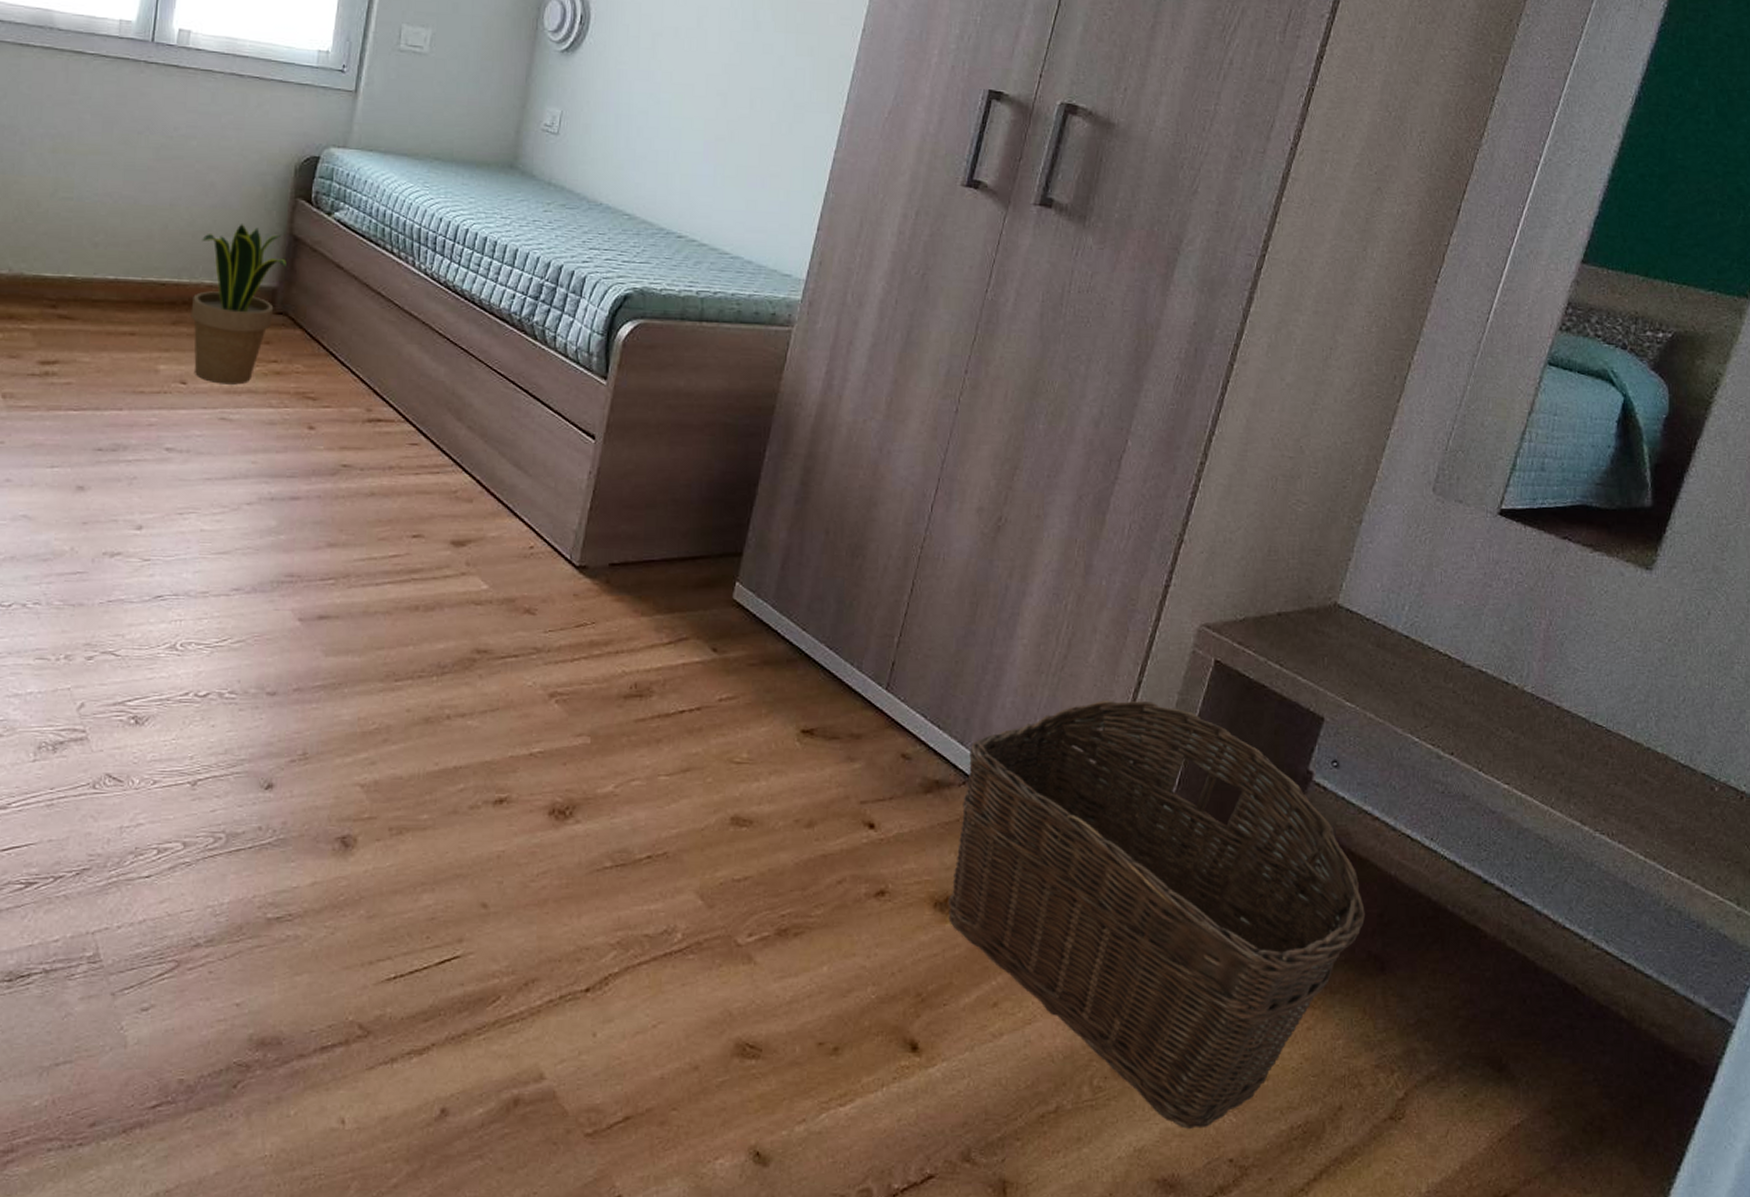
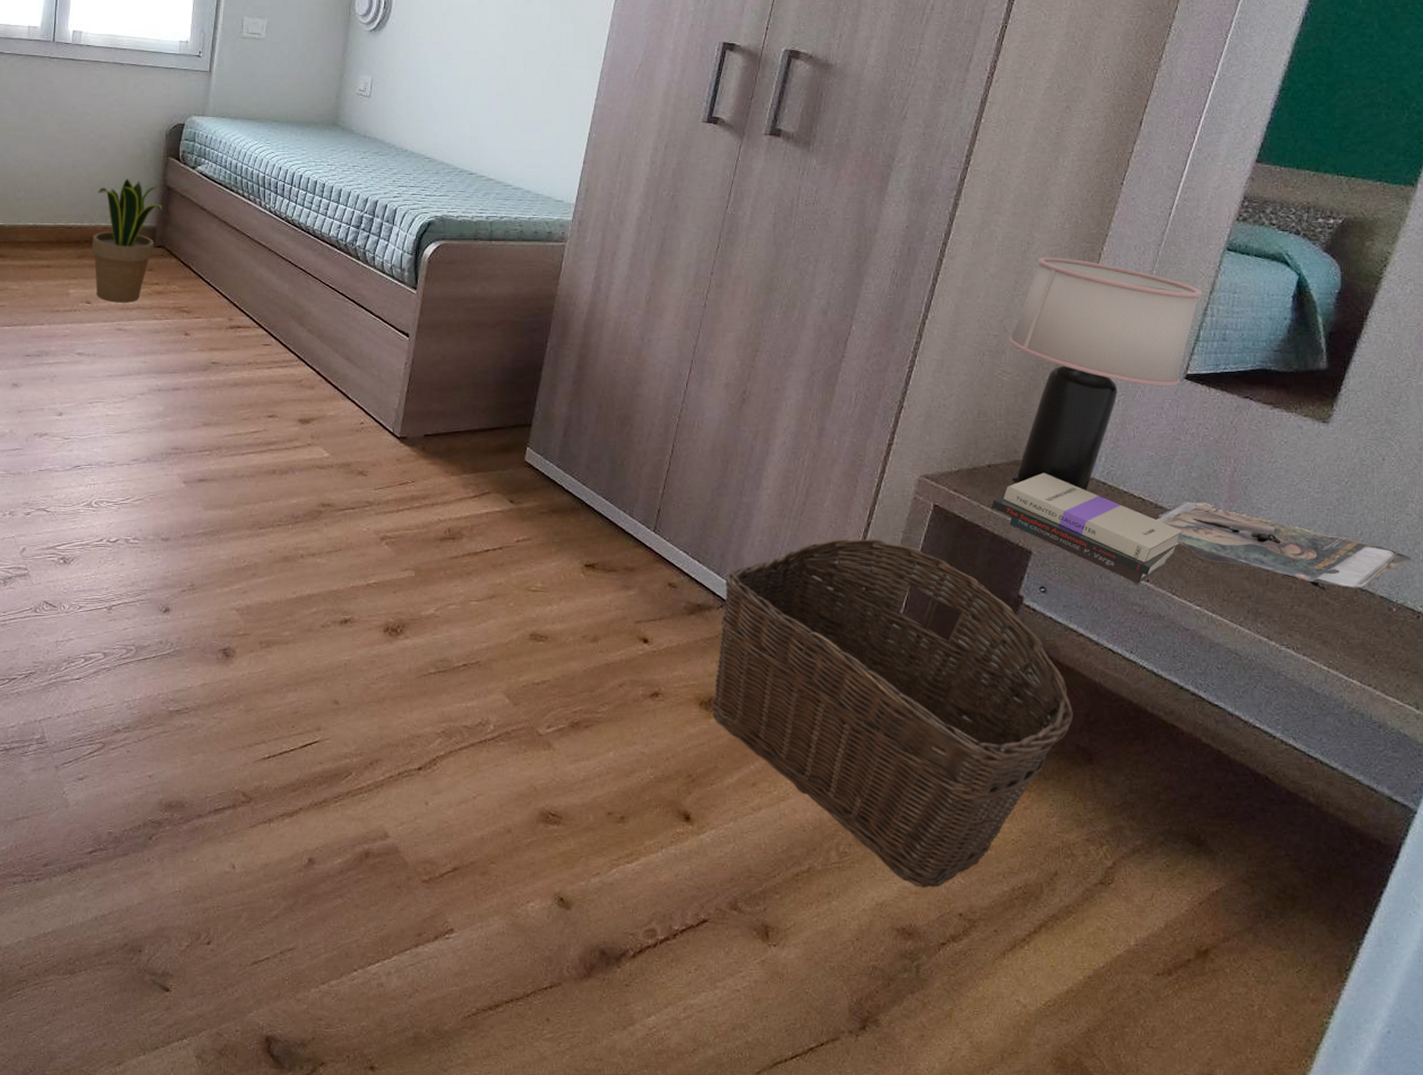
books: none [1279,623,1492,757] -> present [991,472,1183,584]
table lamp: none [1305,365,1520,646] -> present [1008,257,1202,491]
magazine: none [1463,660,1736,766] -> present [1156,501,1411,590]

